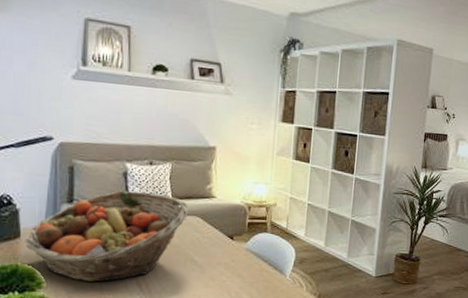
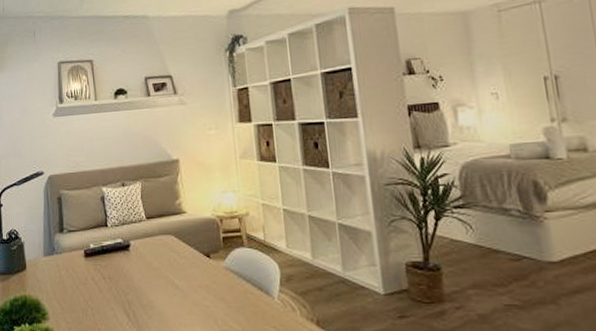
fruit basket: present [25,190,190,283] -> none [30,214,164,312]

